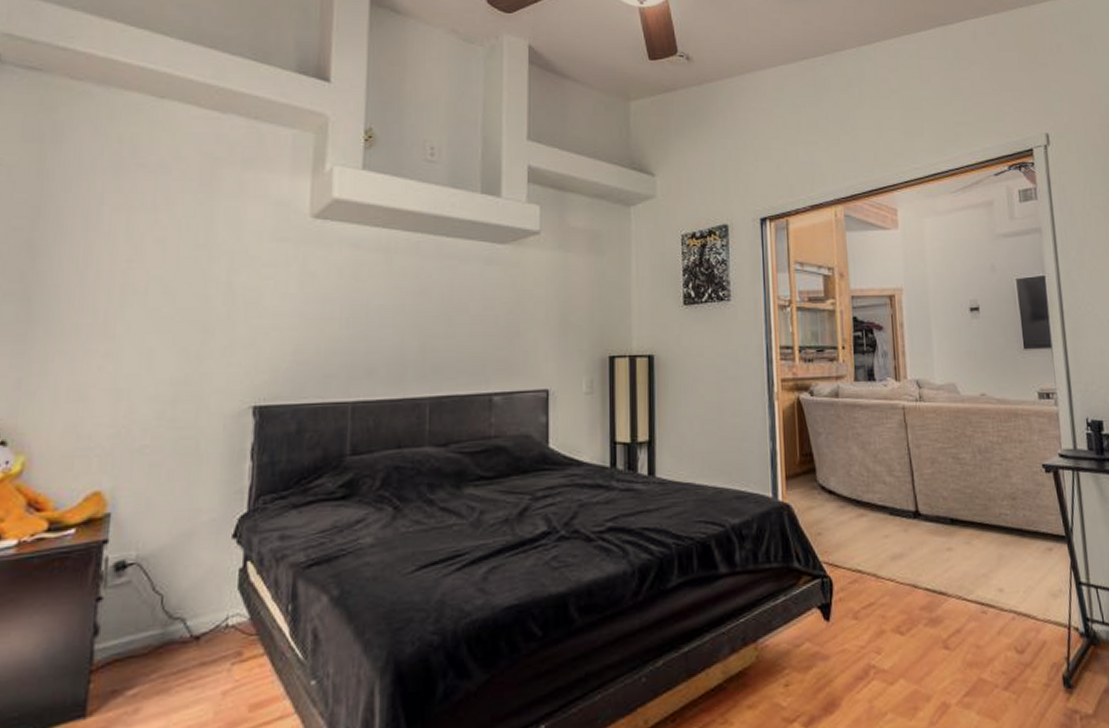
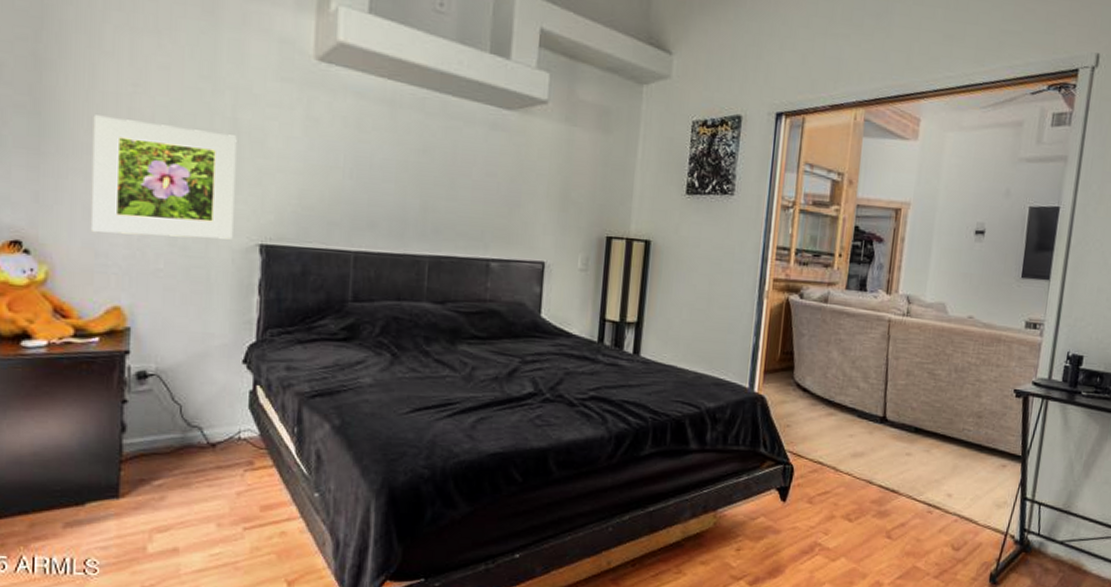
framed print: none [74,294,231,415] -> present [90,115,237,240]

